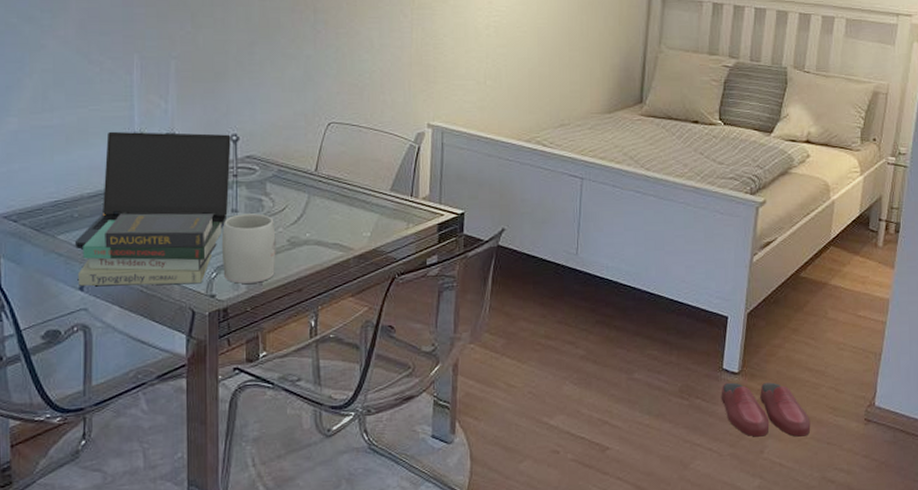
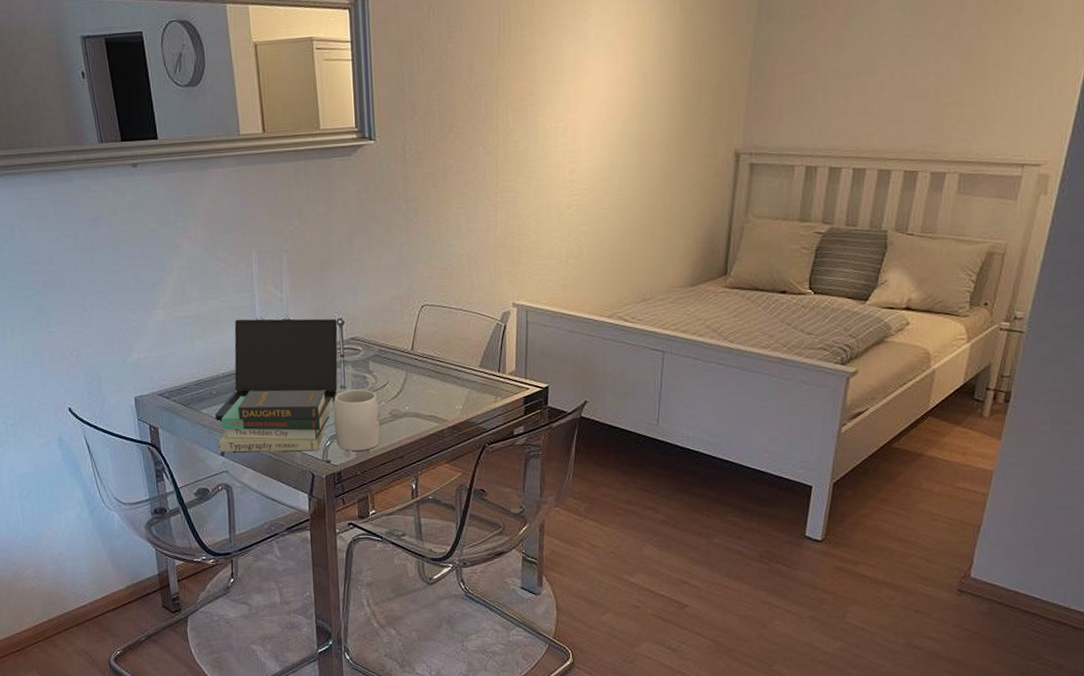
slippers: present [721,382,811,437] -> none [802,549,898,604]

